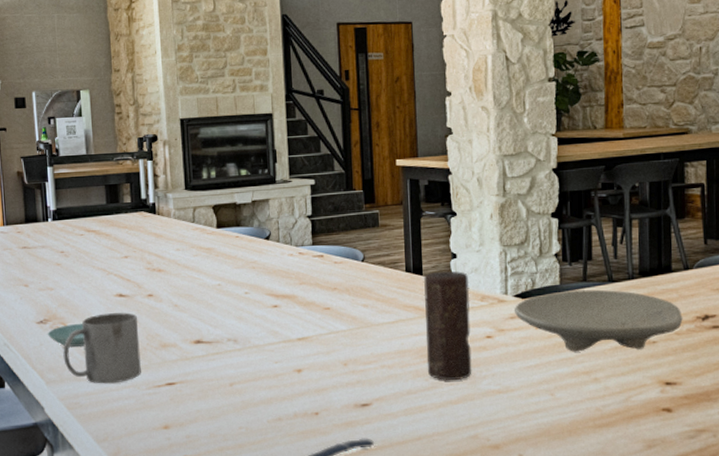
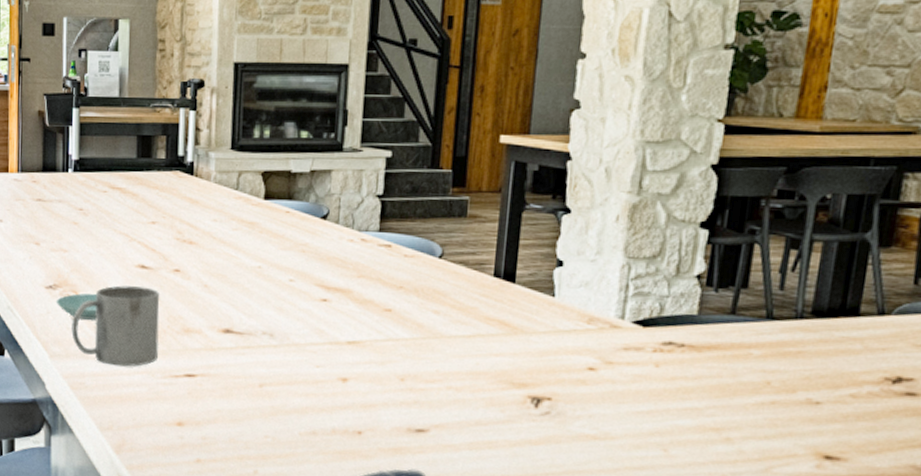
candle: present [423,271,472,381] -> none [504,280,576,417]
bowl: present [515,289,683,352] -> none [631,323,865,410]

